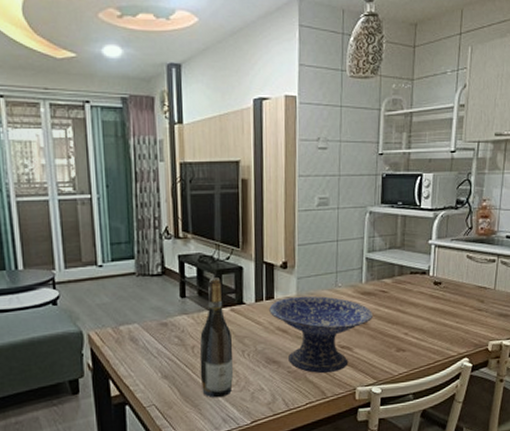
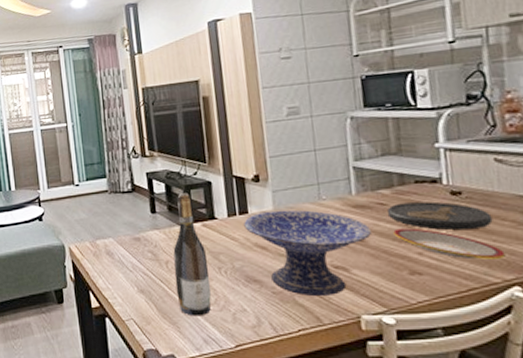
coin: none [388,290,459,314] -> present [388,201,493,230]
plate: none [389,312,462,337] -> present [393,228,506,259]

